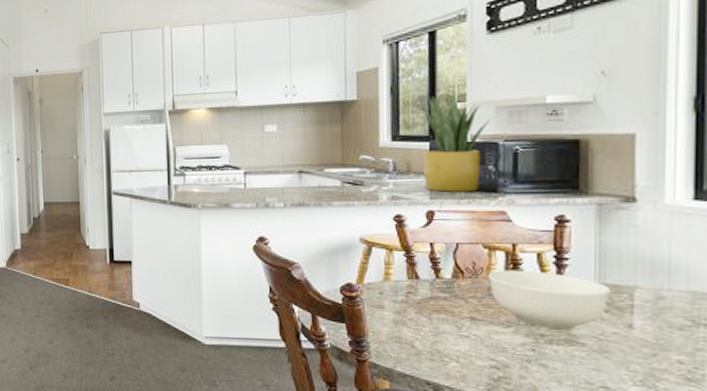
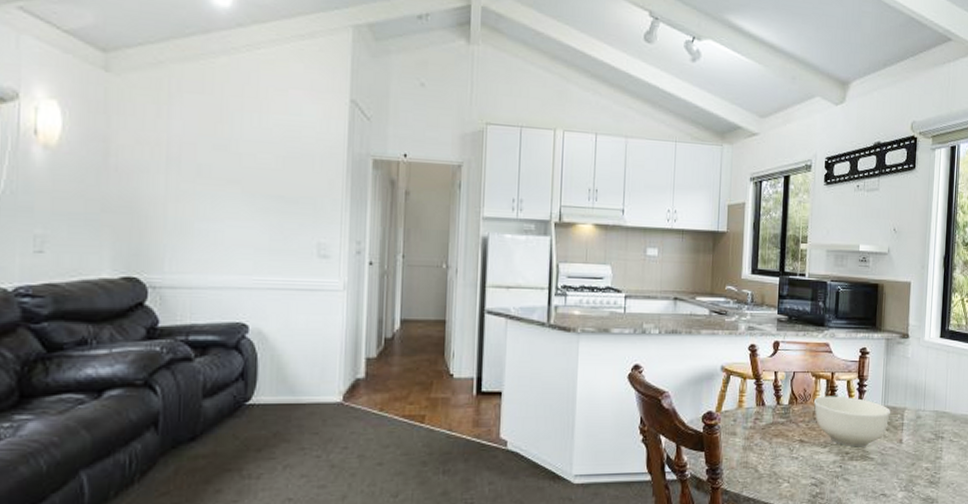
planter: present [418,91,492,192] -> none [773,232,824,325]

